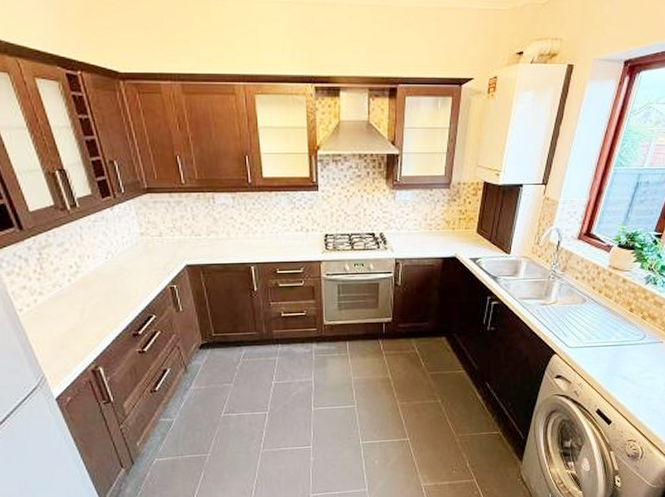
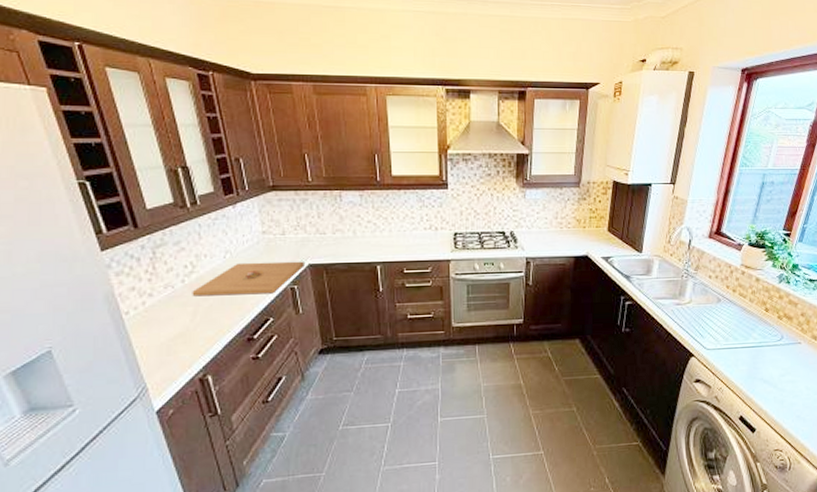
platter: none [78,262,182,295] -> present [192,261,304,297]

